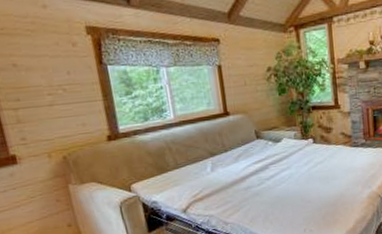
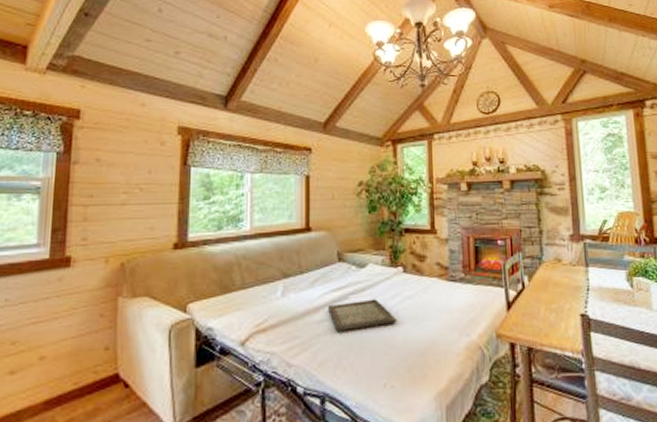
serving tray: none [252,166,311,195] -> present [328,299,398,332]

